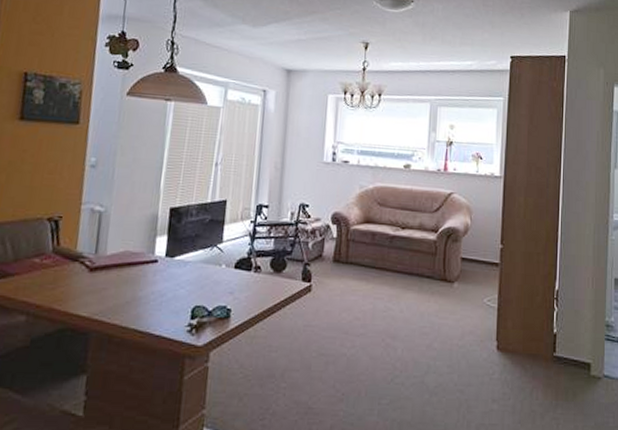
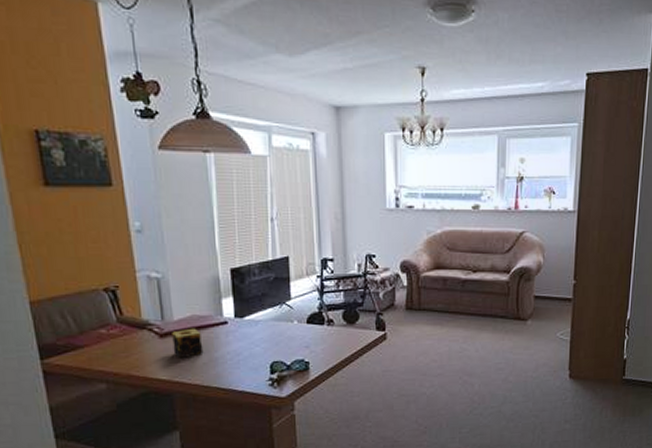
candle: none [99,264,130,296] -> present [172,328,204,359]

